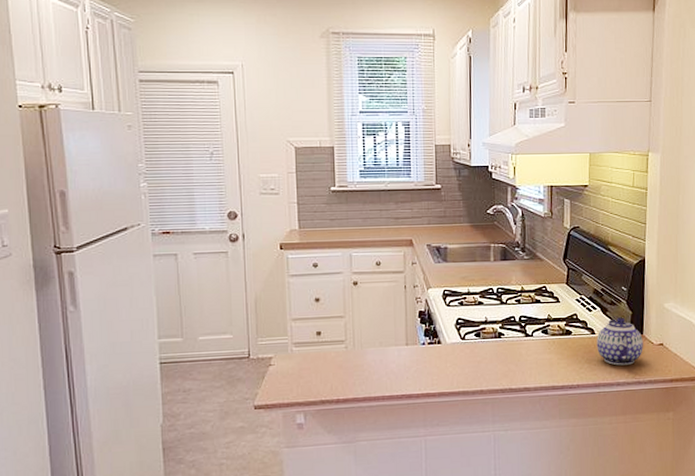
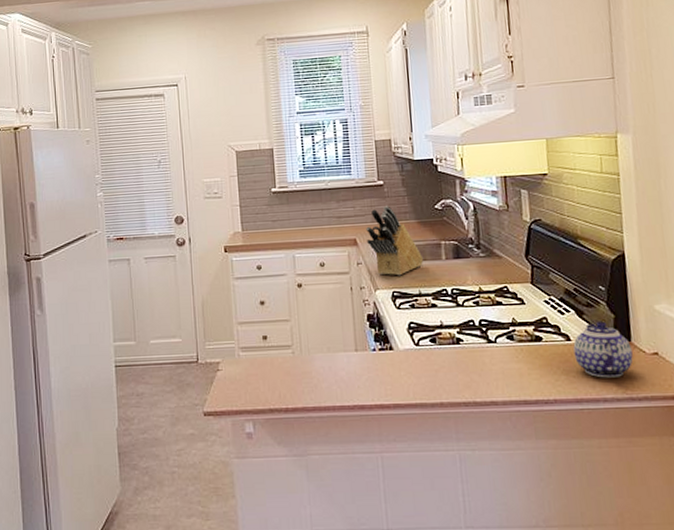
knife block: none [422,209,474,276] -> present [366,206,424,276]

